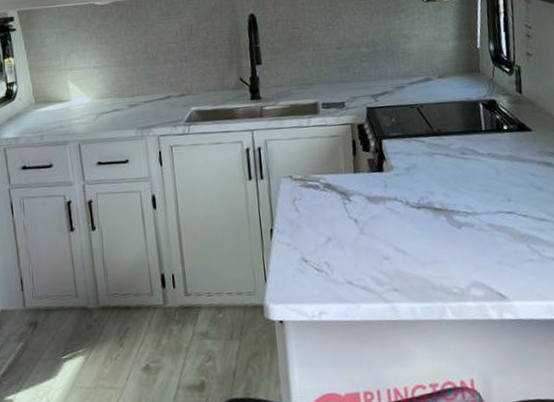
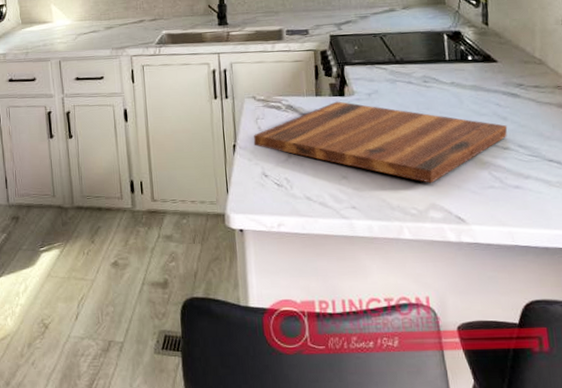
cutting board: none [291,177,544,260] -> present [253,101,508,183]

